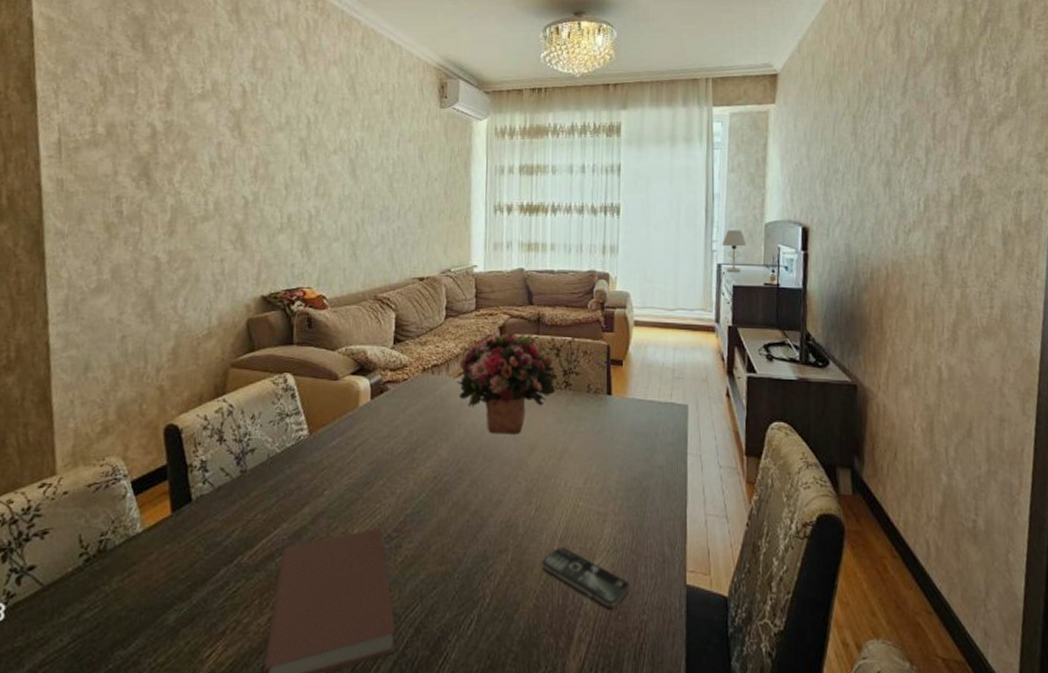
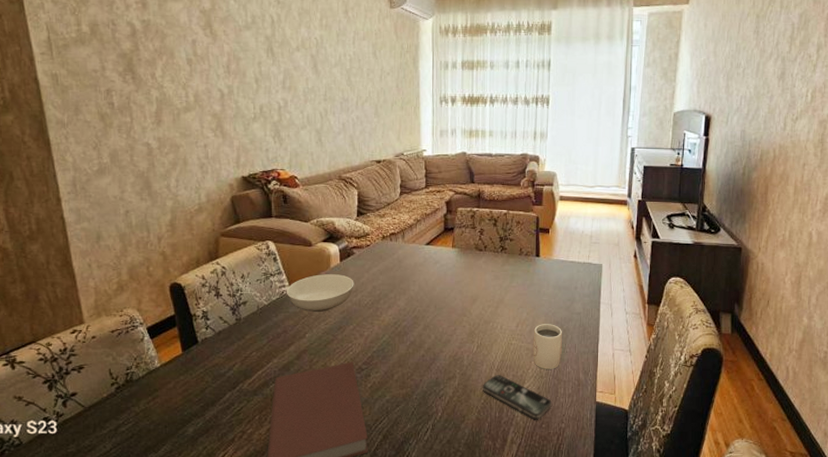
bowl: none [303,415,387,464] -> present [286,274,354,313]
bouquet: present [454,331,558,434] -> none [409,205,495,289]
mug: none [605,480,642,541] -> present [533,324,563,369]
table lamp: present [721,230,746,272] -> none [635,118,657,155]

